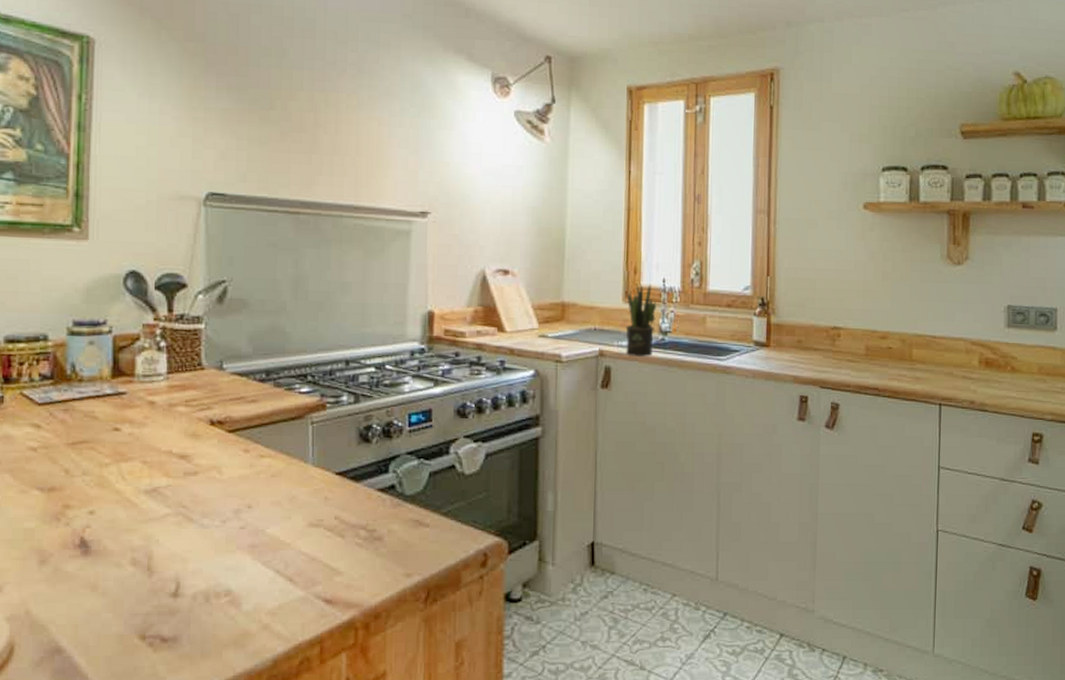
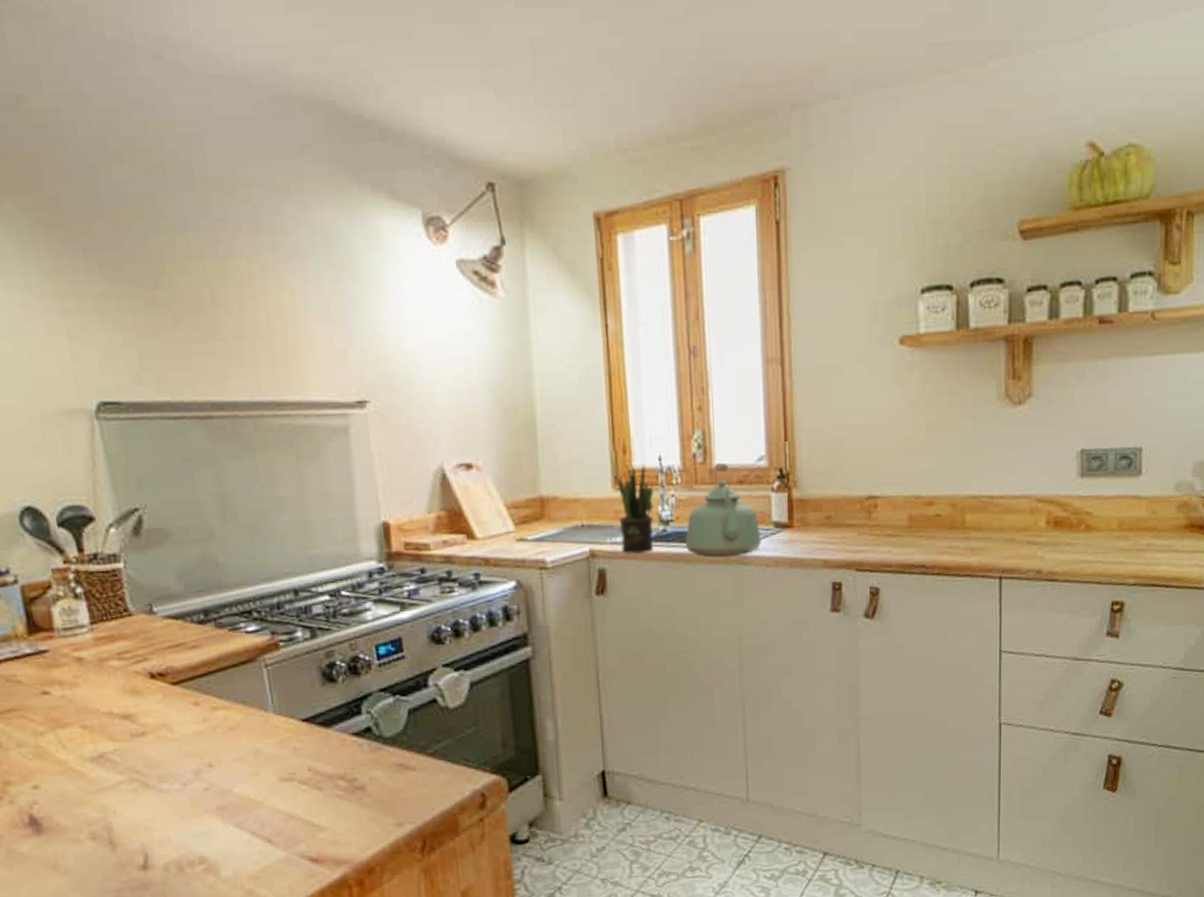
kettle: none [679,288,743,367] -> present [685,462,761,558]

